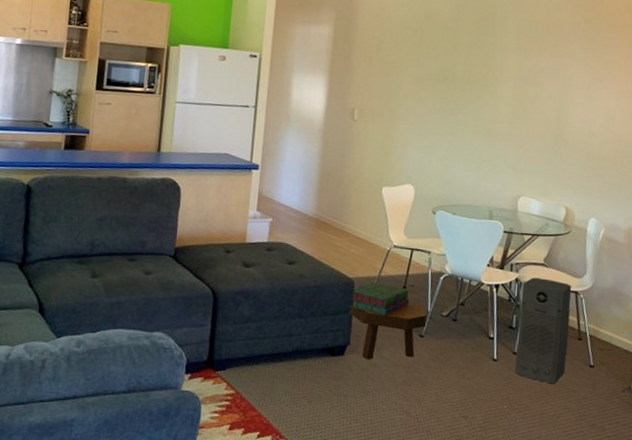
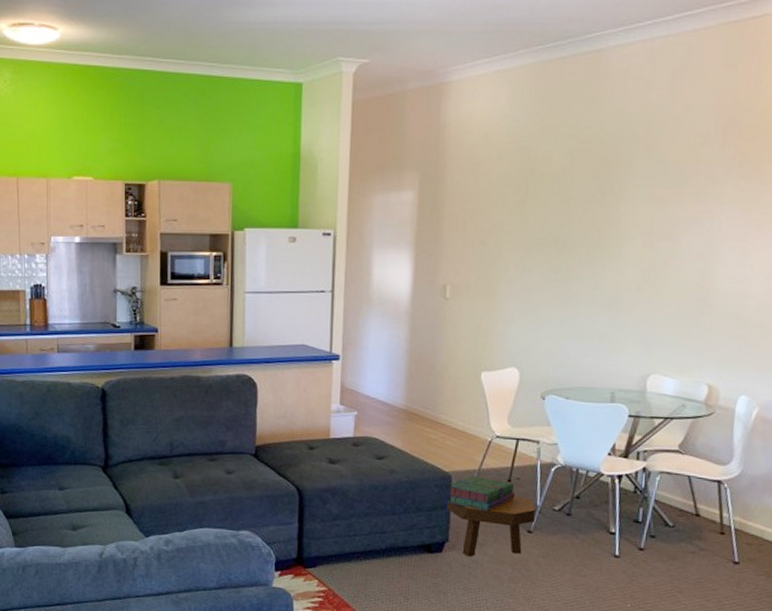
air purifier: present [515,277,572,384] -> none [640,466,714,582]

